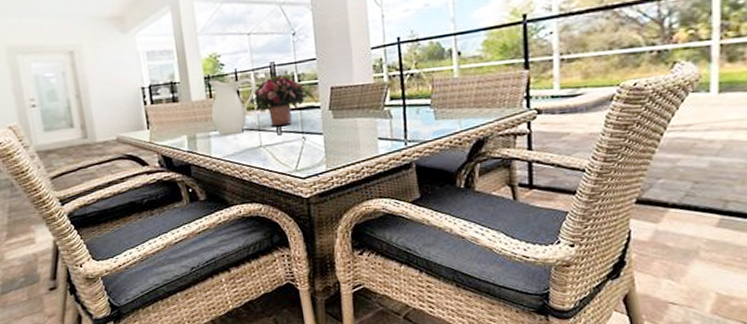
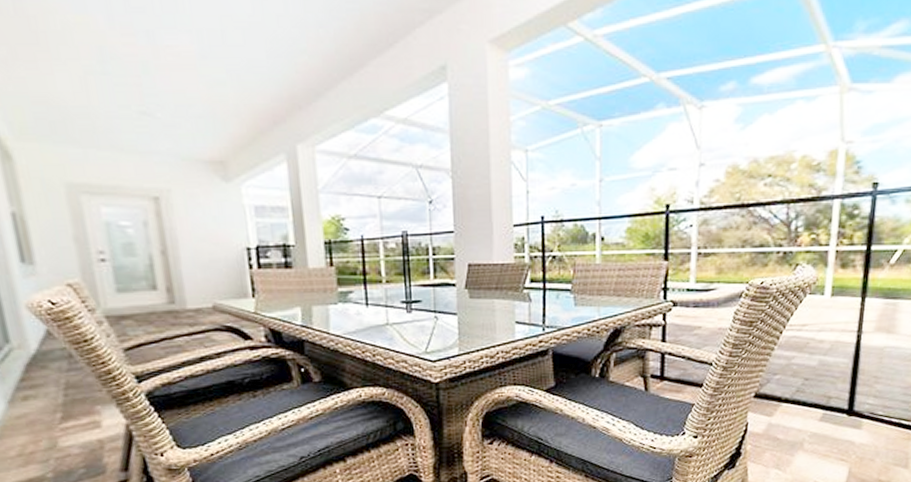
pitcher: present [208,77,257,135] -> none [328,246,386,309]
bouquet: present [251,75,307,126] -> none [378,247,442,302]

